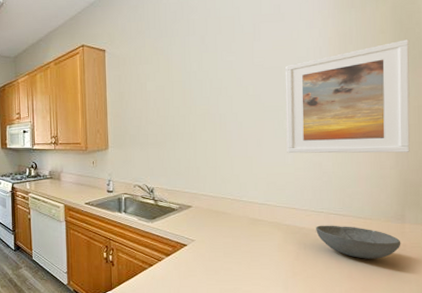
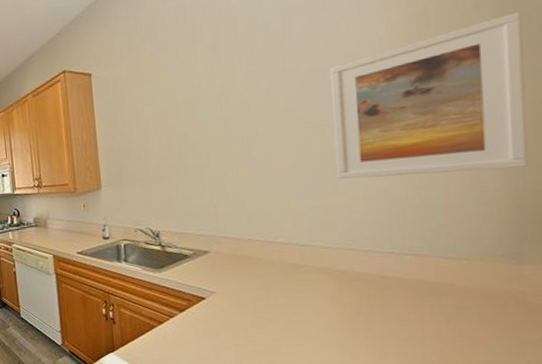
bowl: present [316,225,401,259] -> none [384,269,518,312]

